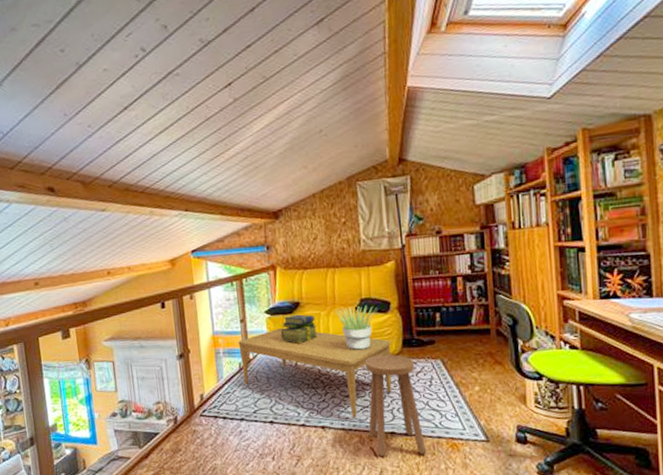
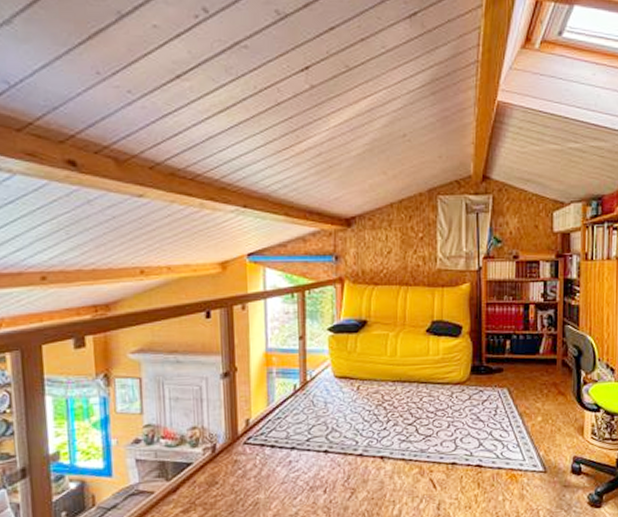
coffee table: present [238,327,392,419] -> none [295,347,460,448]
stack of books: present [280,314,318,343] -> none [343,334,384,365]
potted plant: present [334,306,378,350] -> none [403,328,449,375]
stool: present [364,354,427,456] -> none [430,381,487,488]

